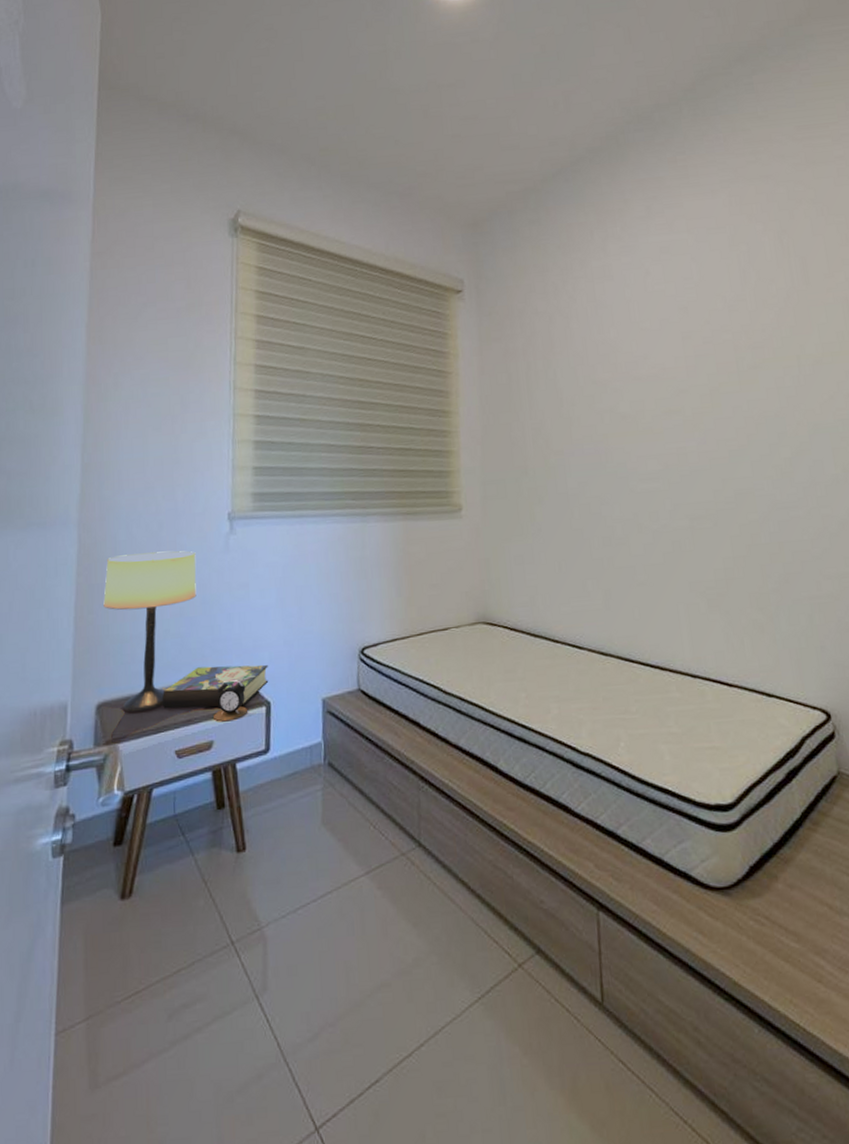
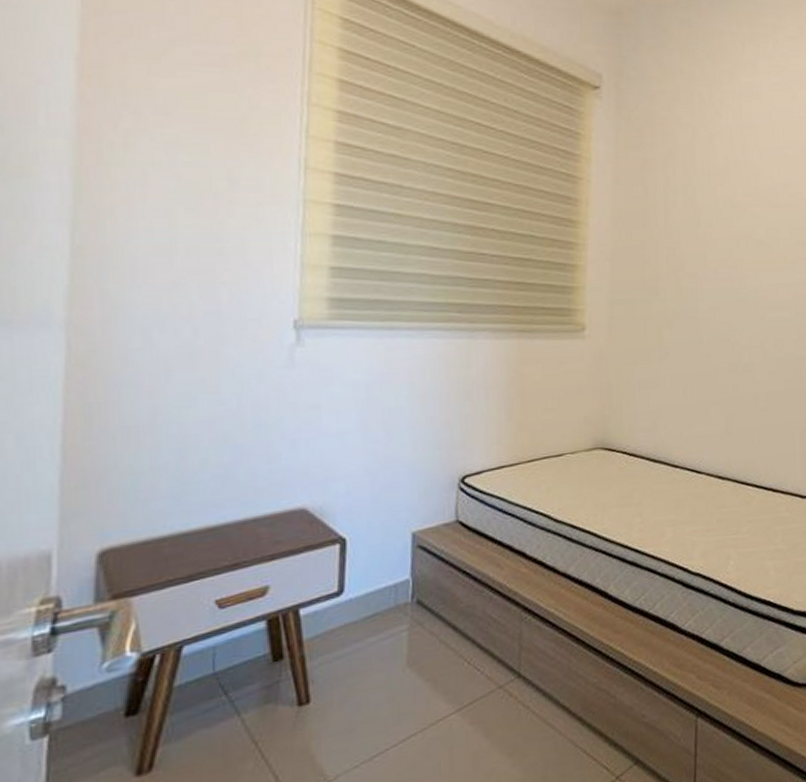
table lamp: present [103,551,197,713] -> none [108,363,248,559]
book: present [161,664,269,709] -> none [196,497,345,553]
alarm clock: present [214,679,247,722] -> none [270,515,315,564]

